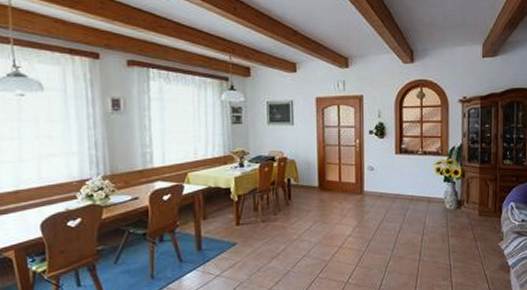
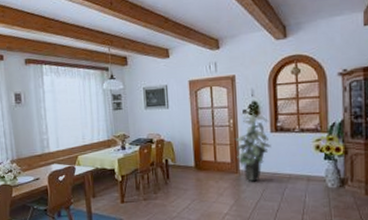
indoor plant: none [359,132,396,203] -> present [233,111,271,182]

